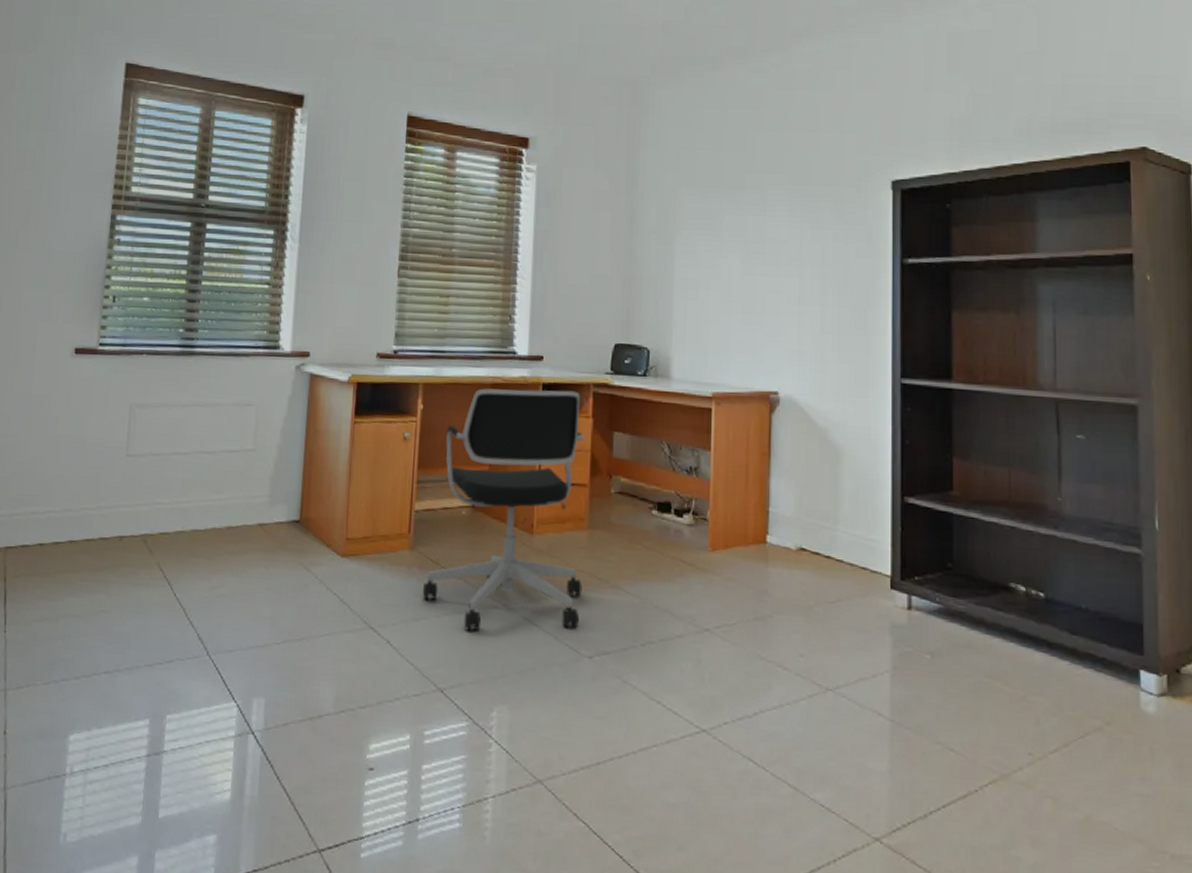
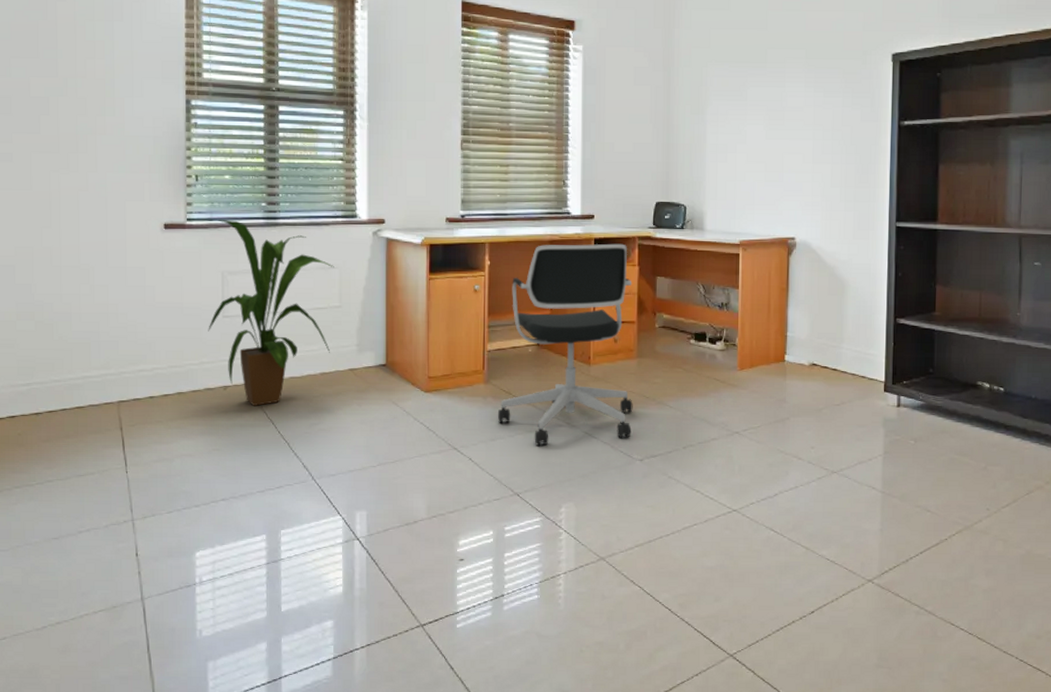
house plant: none [109,345,251,562] -> present [208,219,334,406]

